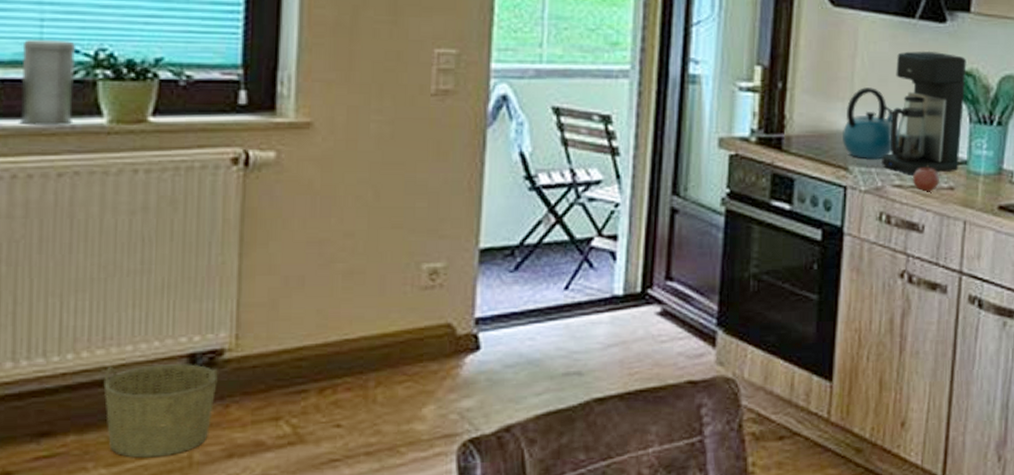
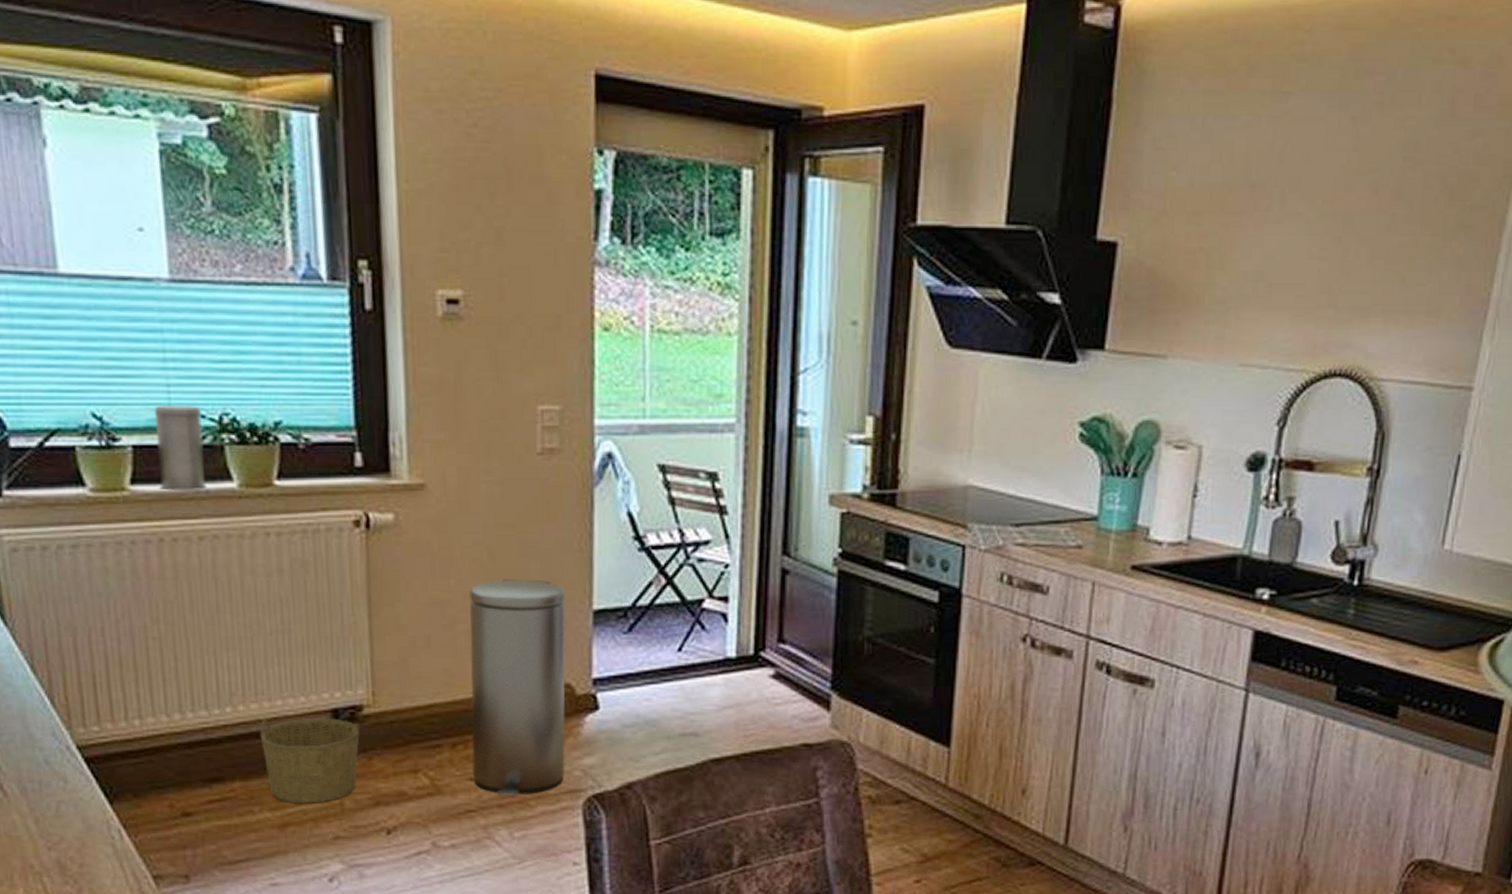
pedal bin: none [340,218,452,443] -> present [469,579,566,796]
kettle: present [843,87,894,160] -> none [961,437,1017,516]
coffee maker: present [882,50,967,174] -> none [1003,395,1099,532]
fruit: present [913,165,939,192] -> none [1037,522,1066,551]

